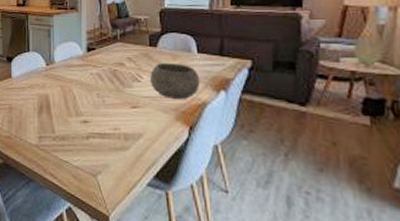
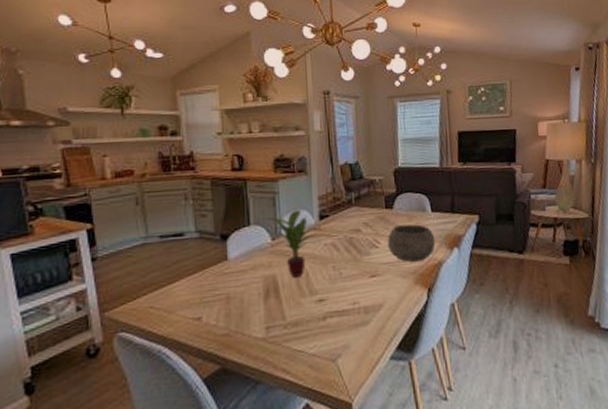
potted plant: none [43,41,90,99] -> present [267,209,323,277]

